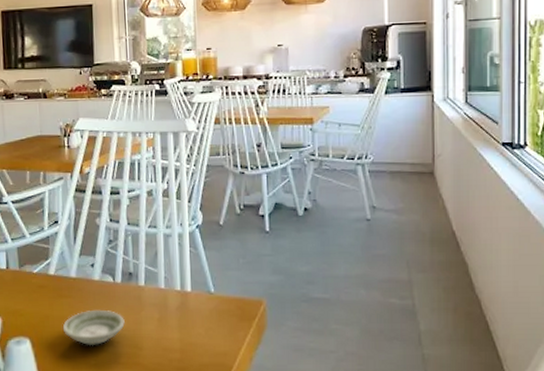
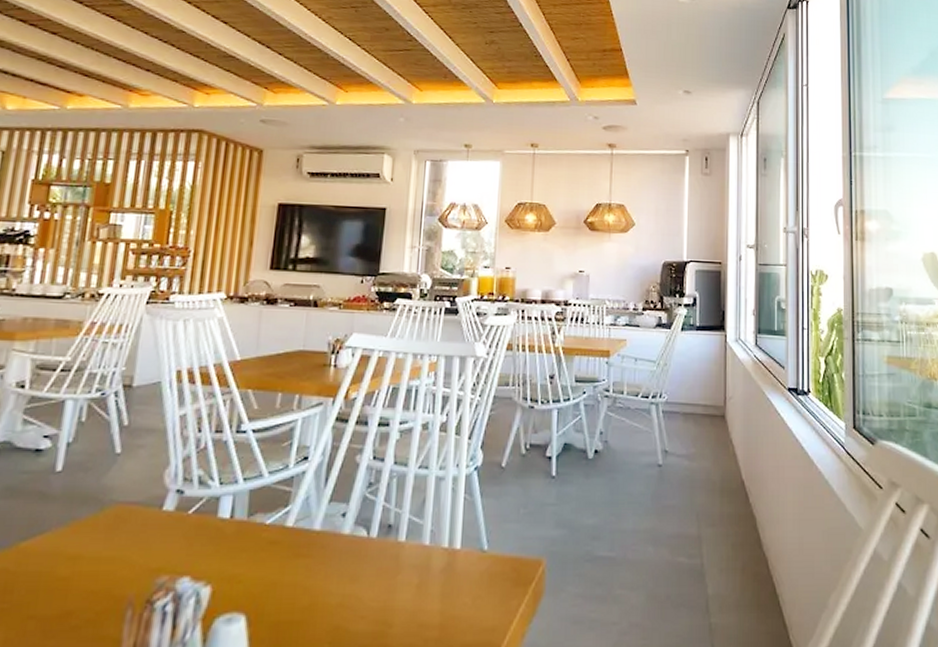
saucer: present [62,309,125,346] -> none [292,573,375,624]

